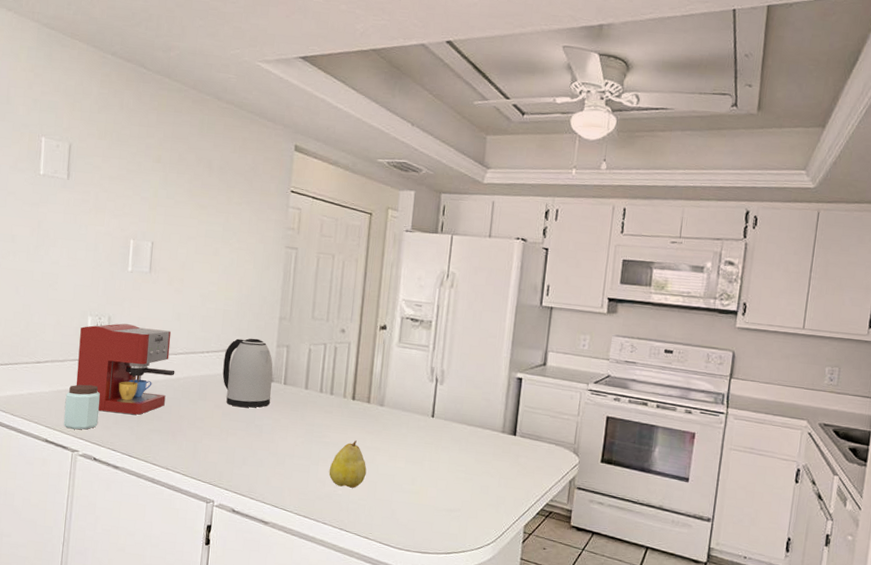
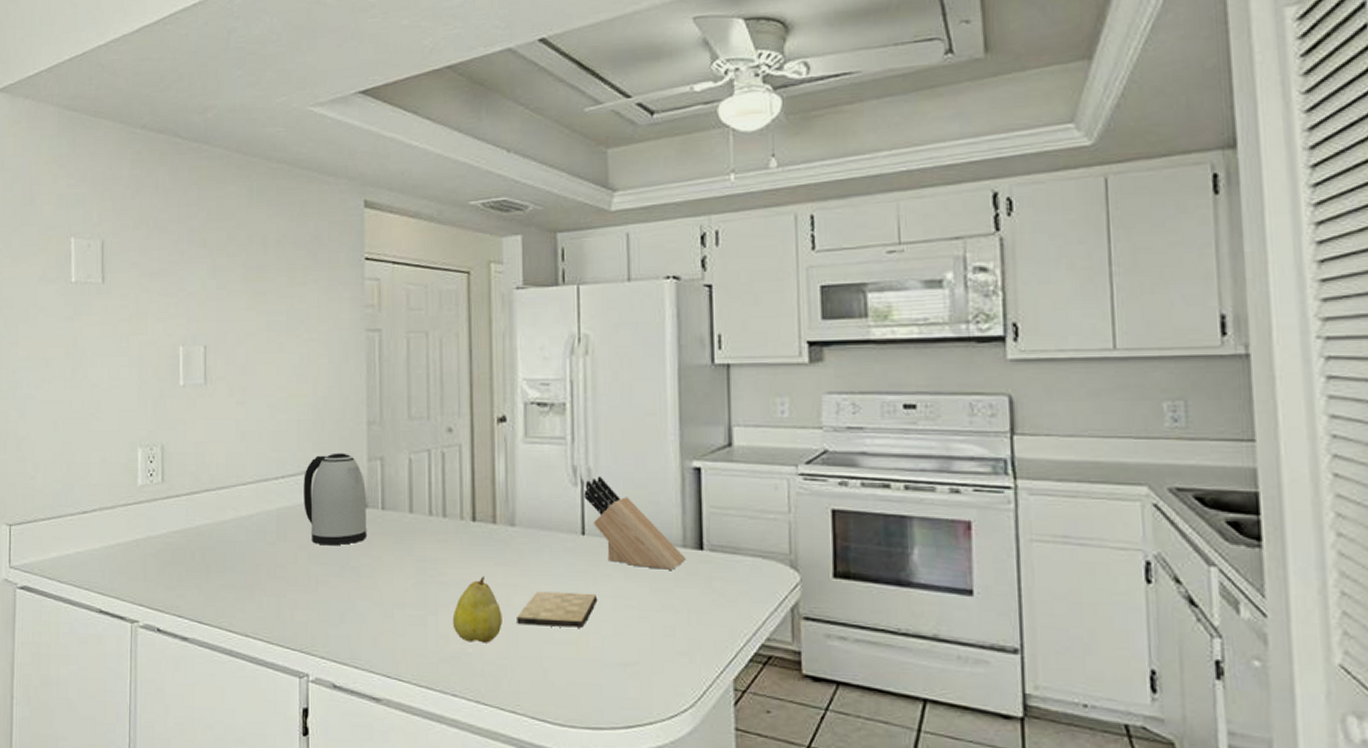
peanut butter: present [63,384,100,430] -> none [118,534,160,594]
coffee maker: present [76,323,175,415] -> none [130,452,246,568]
cutting board: none [377,454,437,483] -> present [517,591,598,628]
knife block: none [436,376,503,448] -> present [584,476,686,570]

